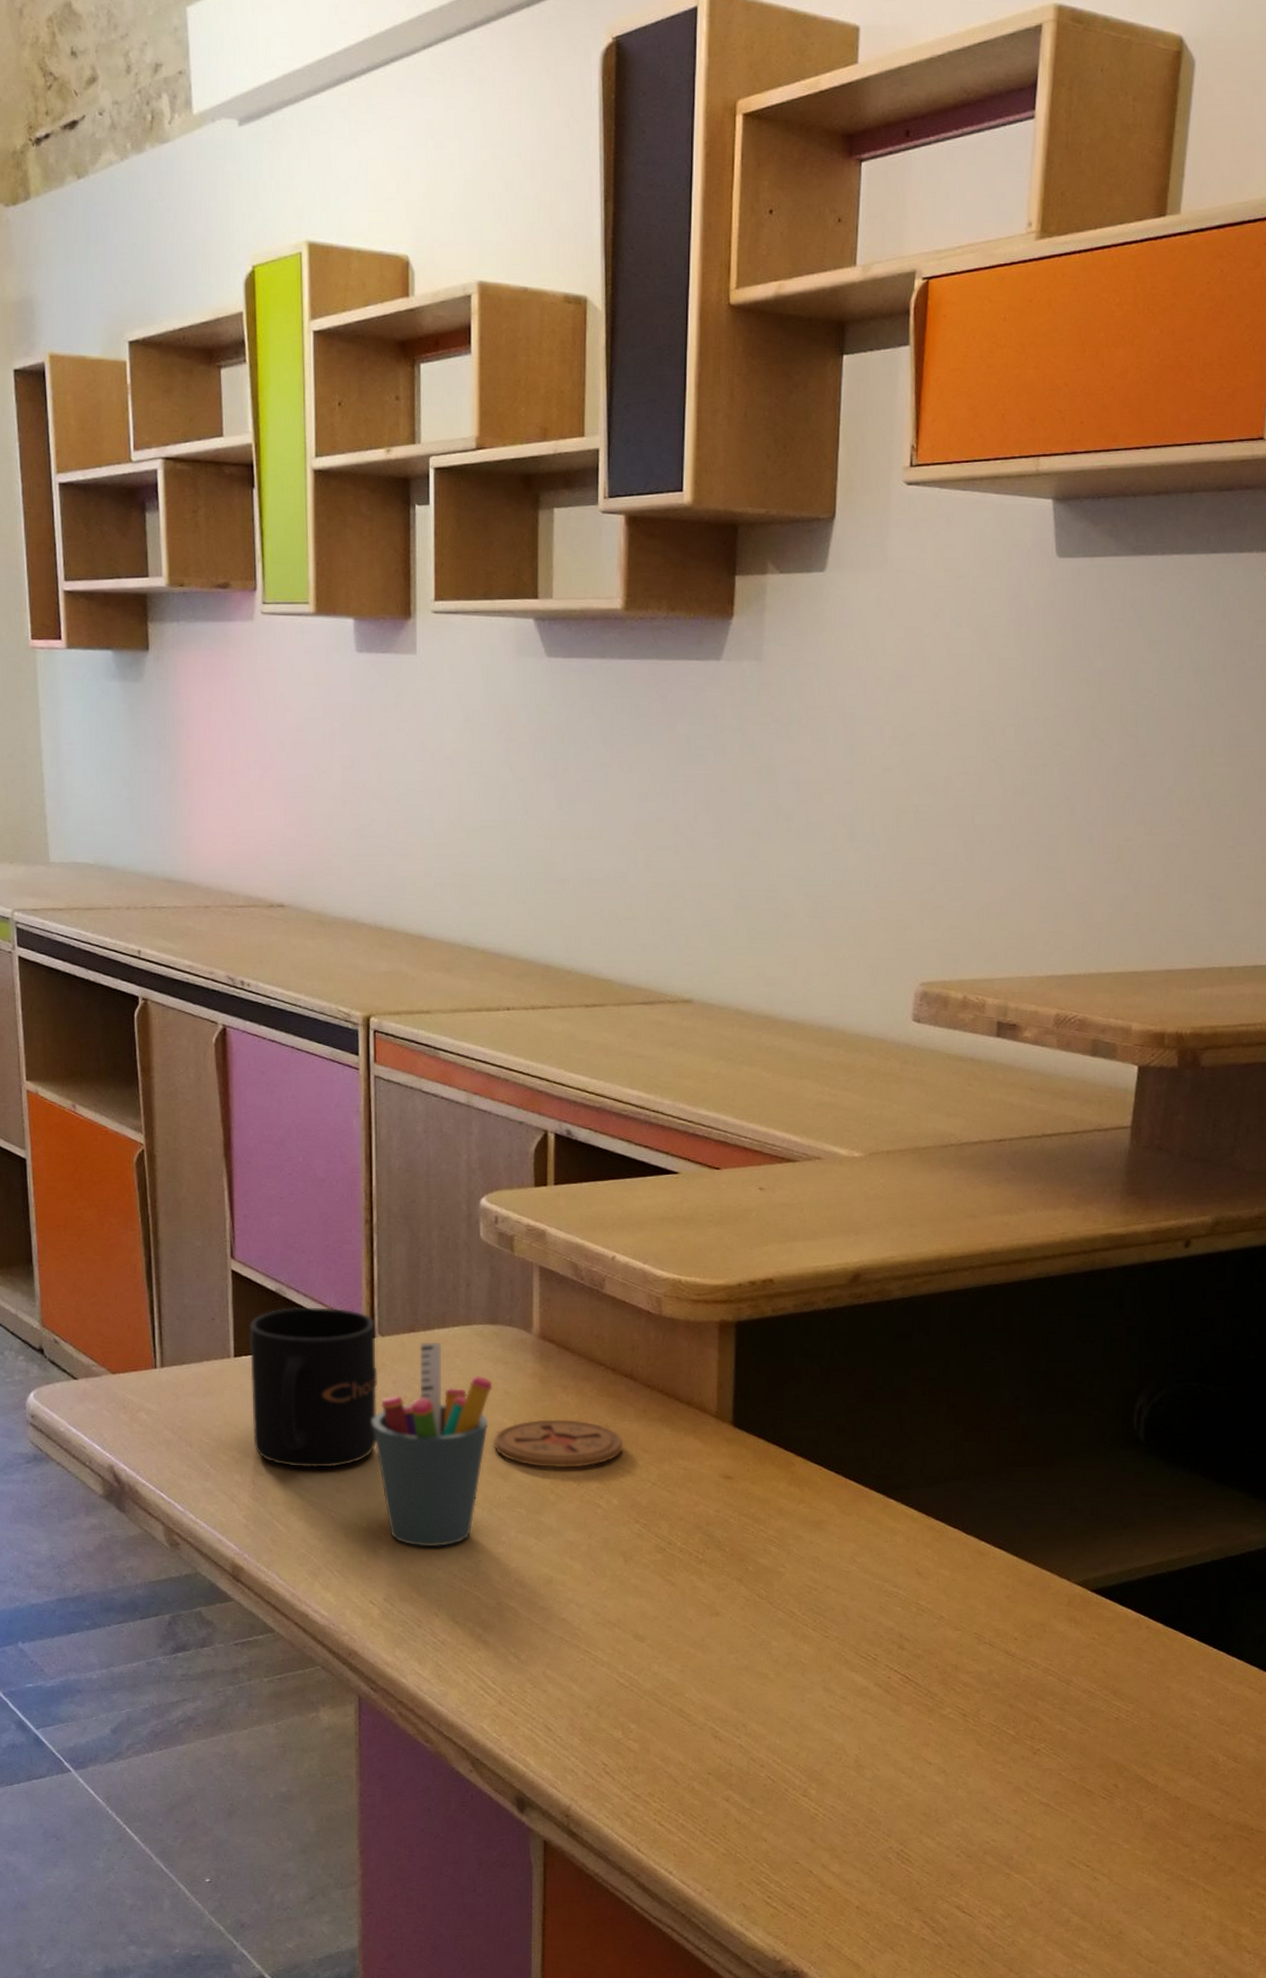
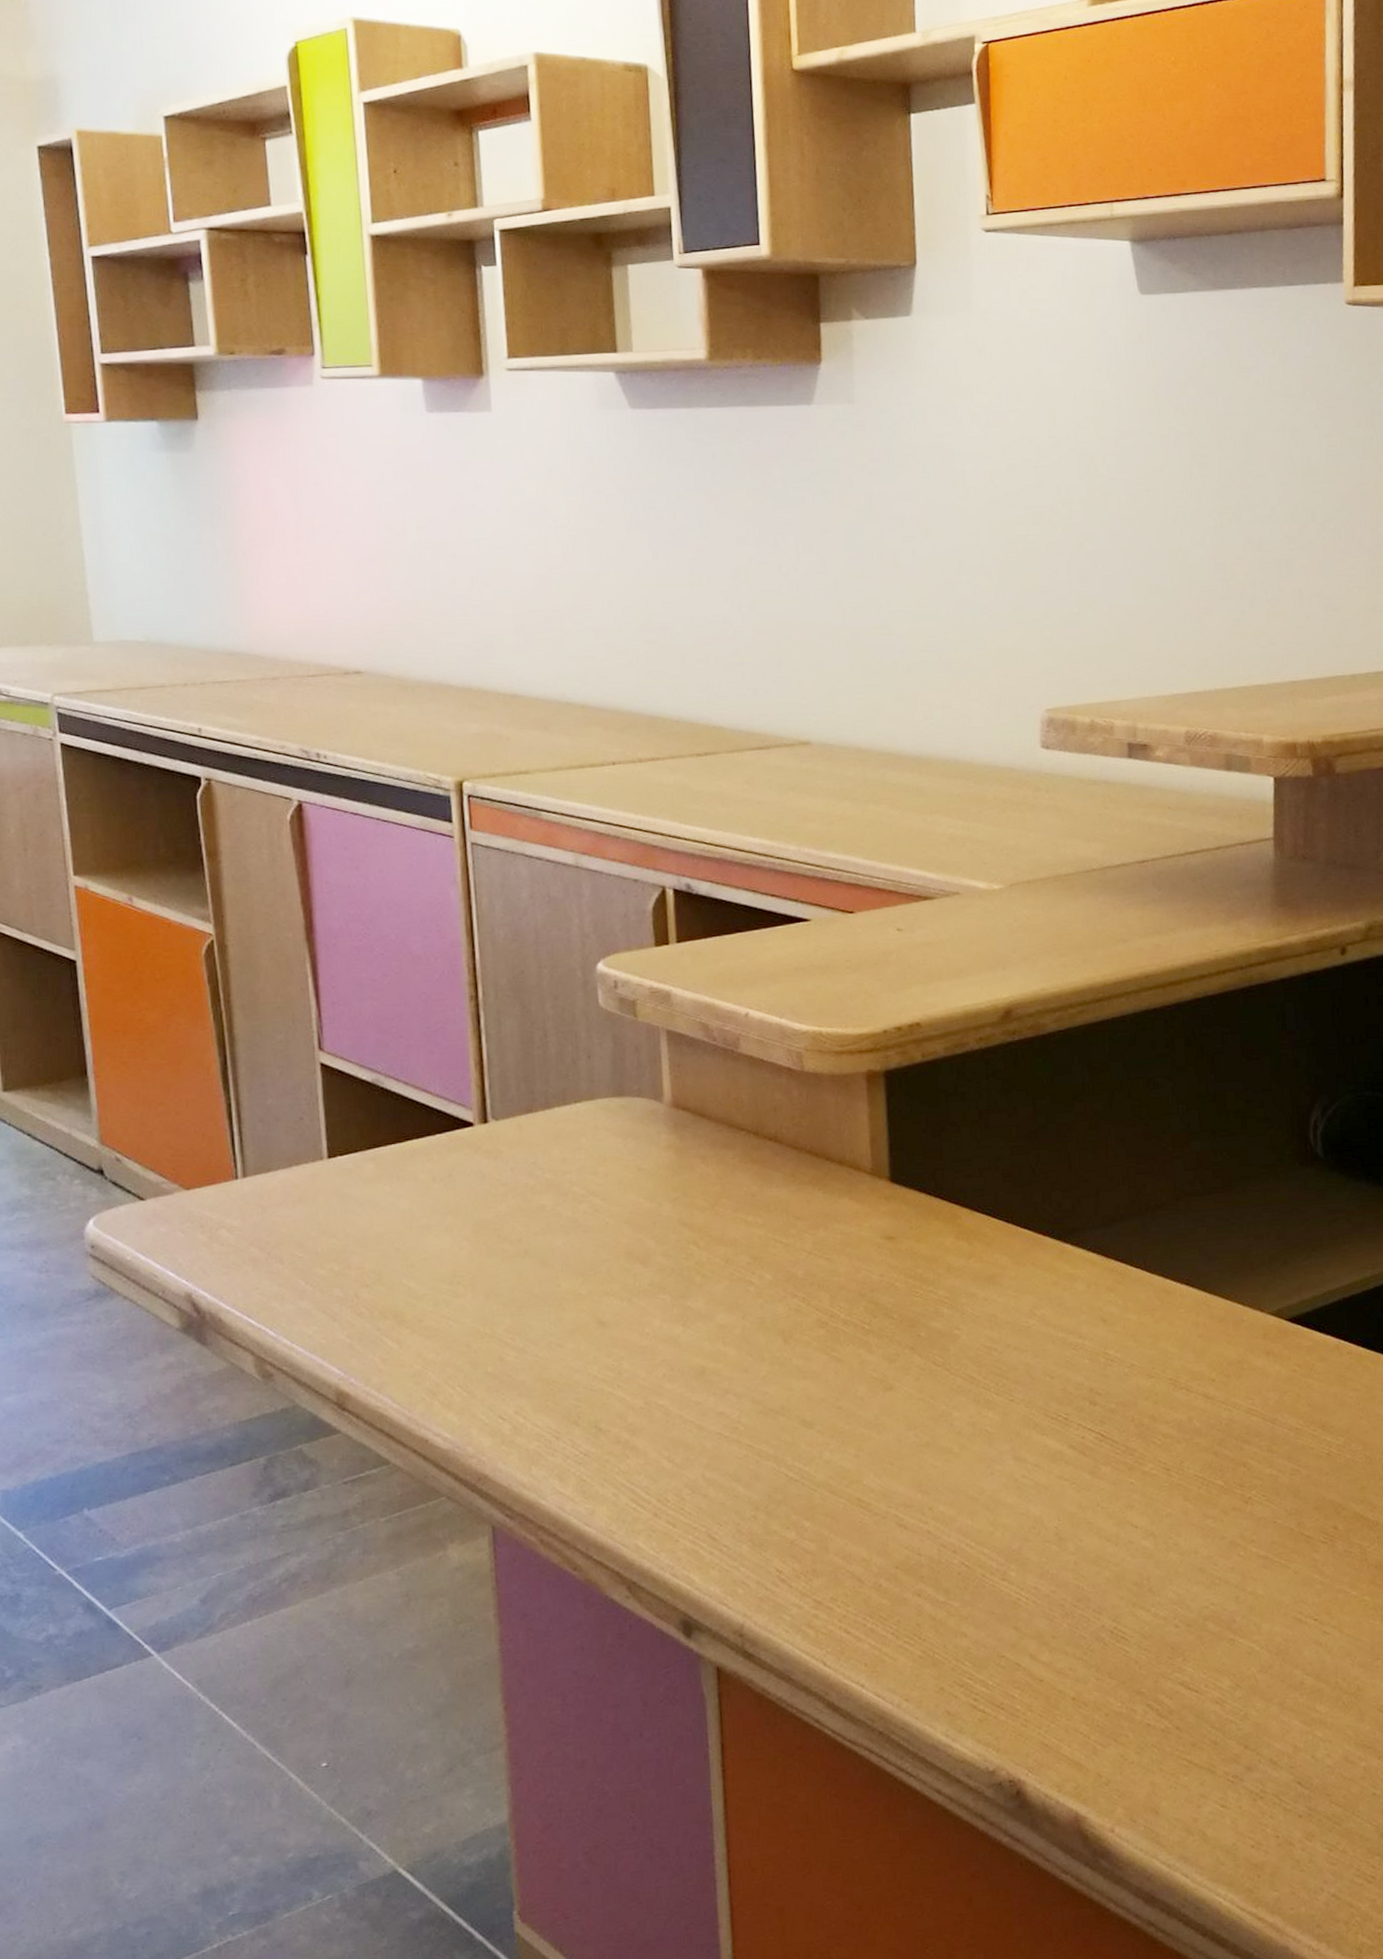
mug: present [249,1307,377,1469] -> none [343,1094,496,1275]
pen holder: present [372,1342,494,1547] -> none [490,1121,625,1349]
coaster: present [493,1419,624,1468] -> none [628,1191,773,1247]

